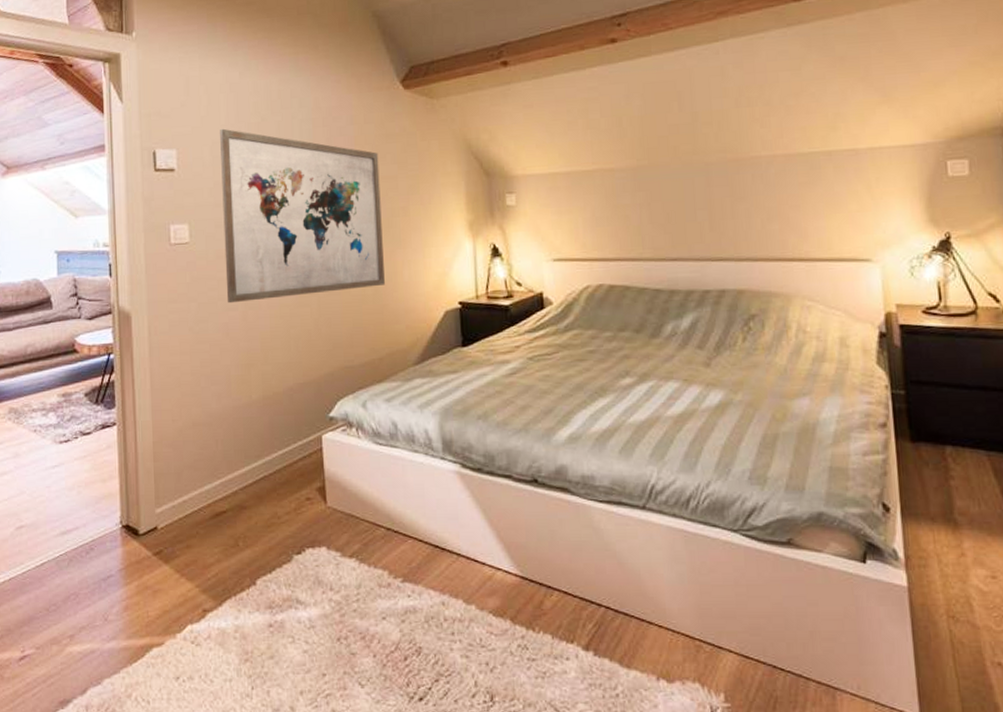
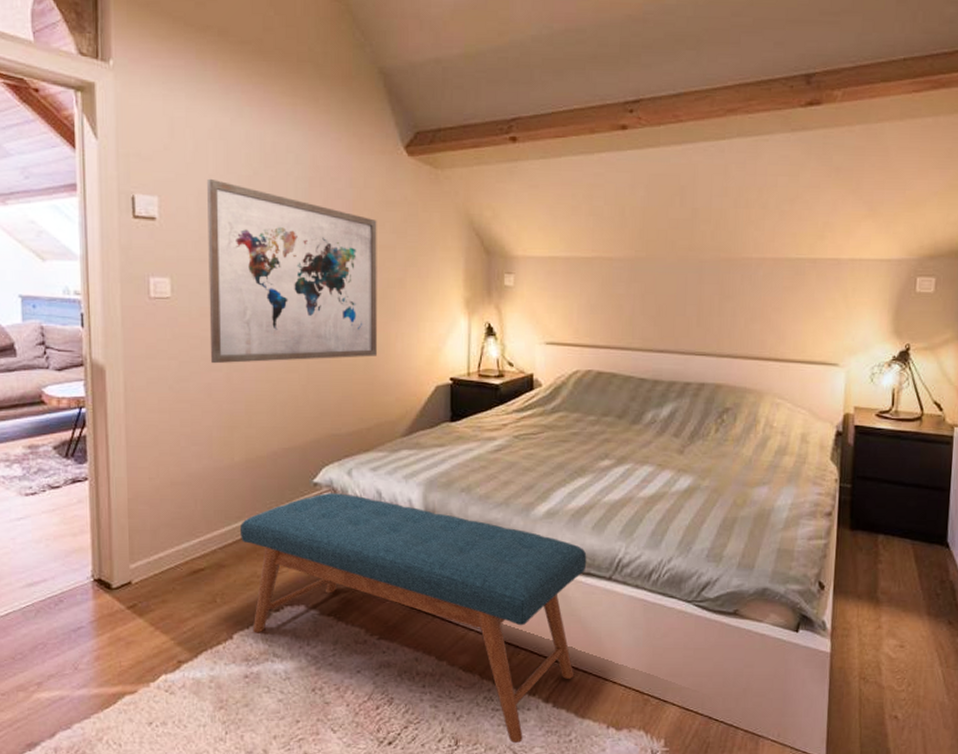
bench: none [259,427,617,699] -> present [239,493,587,744]

